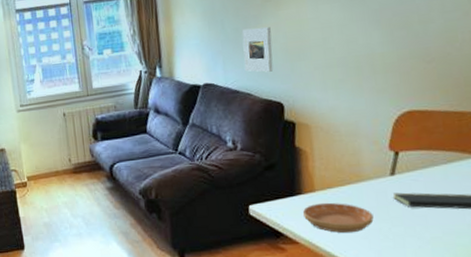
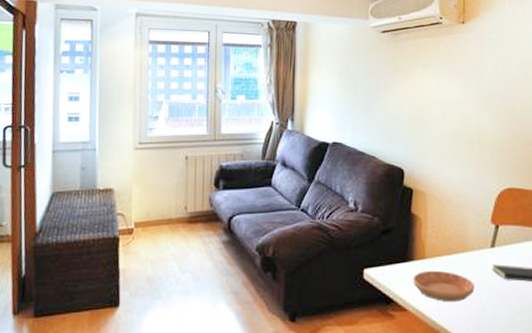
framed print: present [242,27,274,73] -> none [371,94,399,138]

